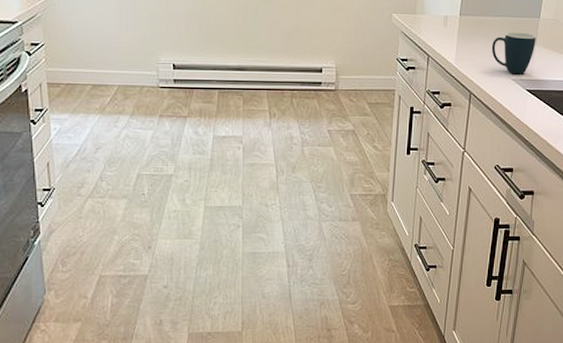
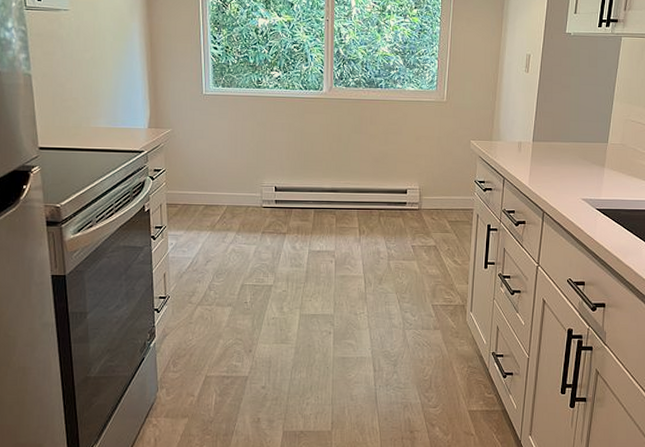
mug: present [491,32,536,75] -> none [562,156,605,195]

